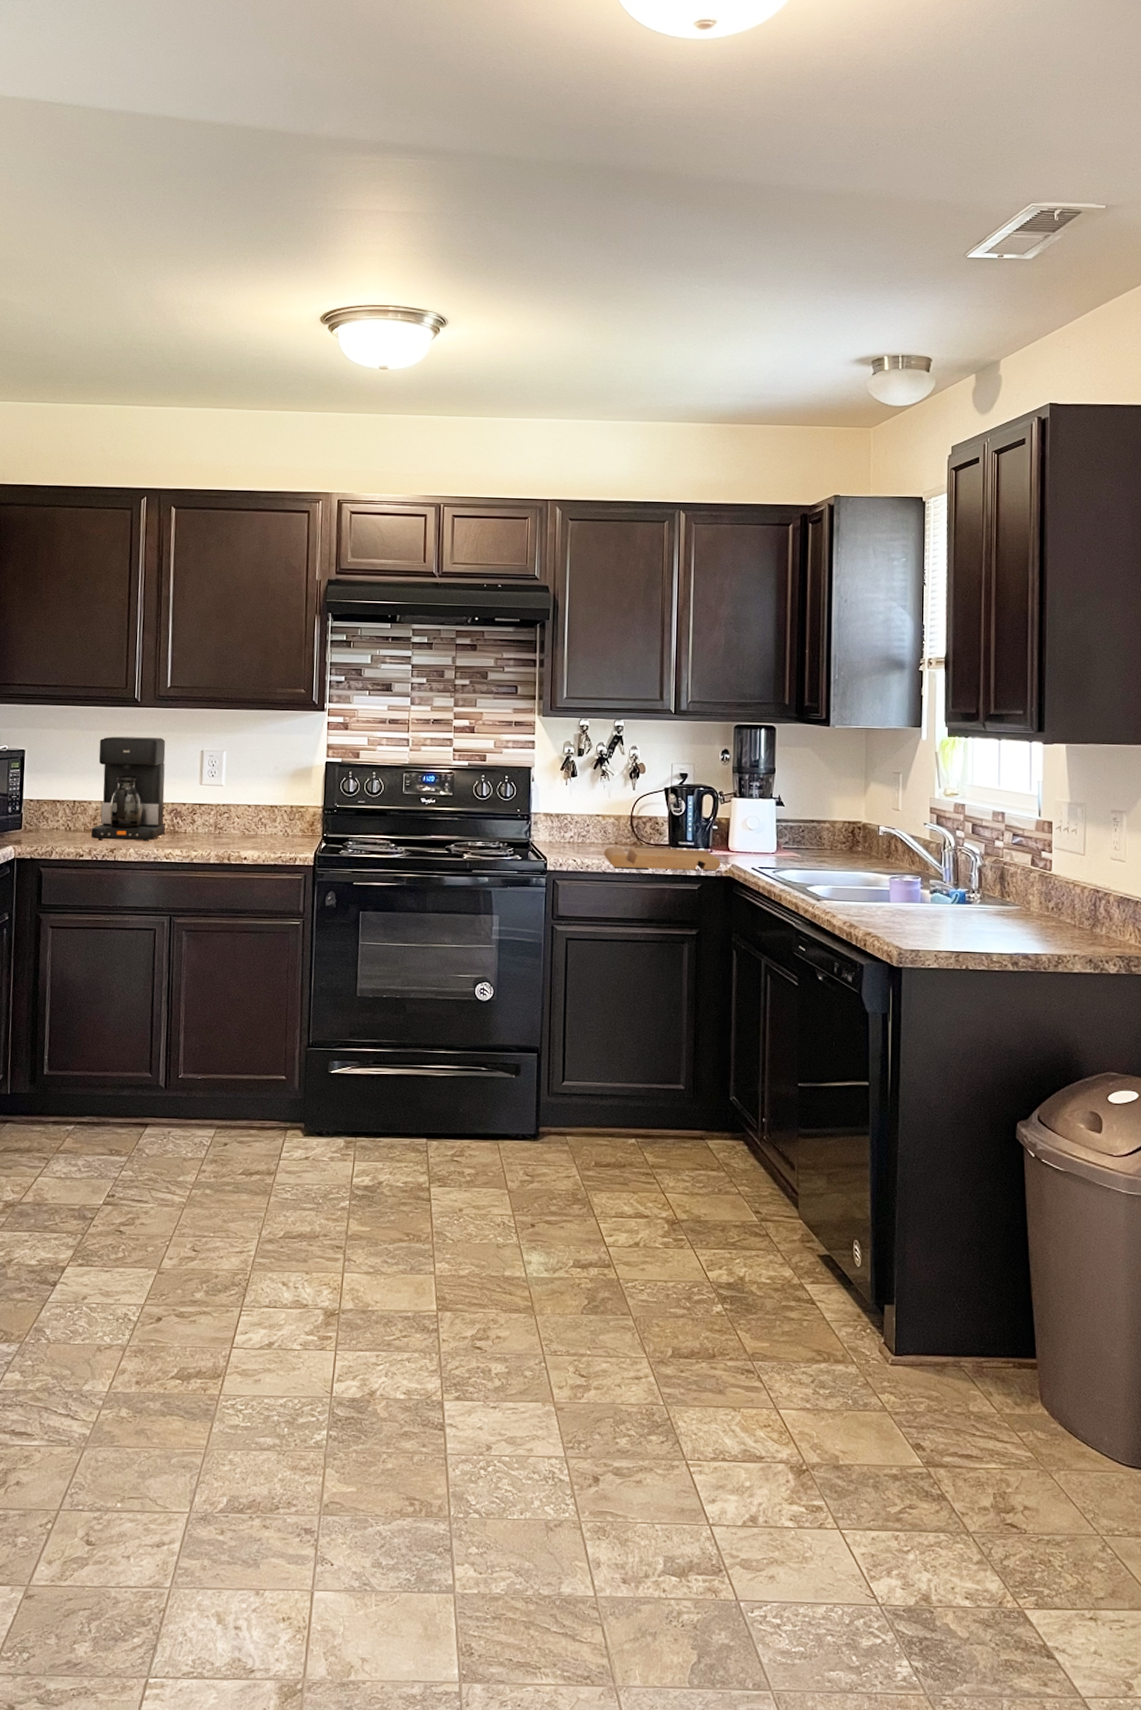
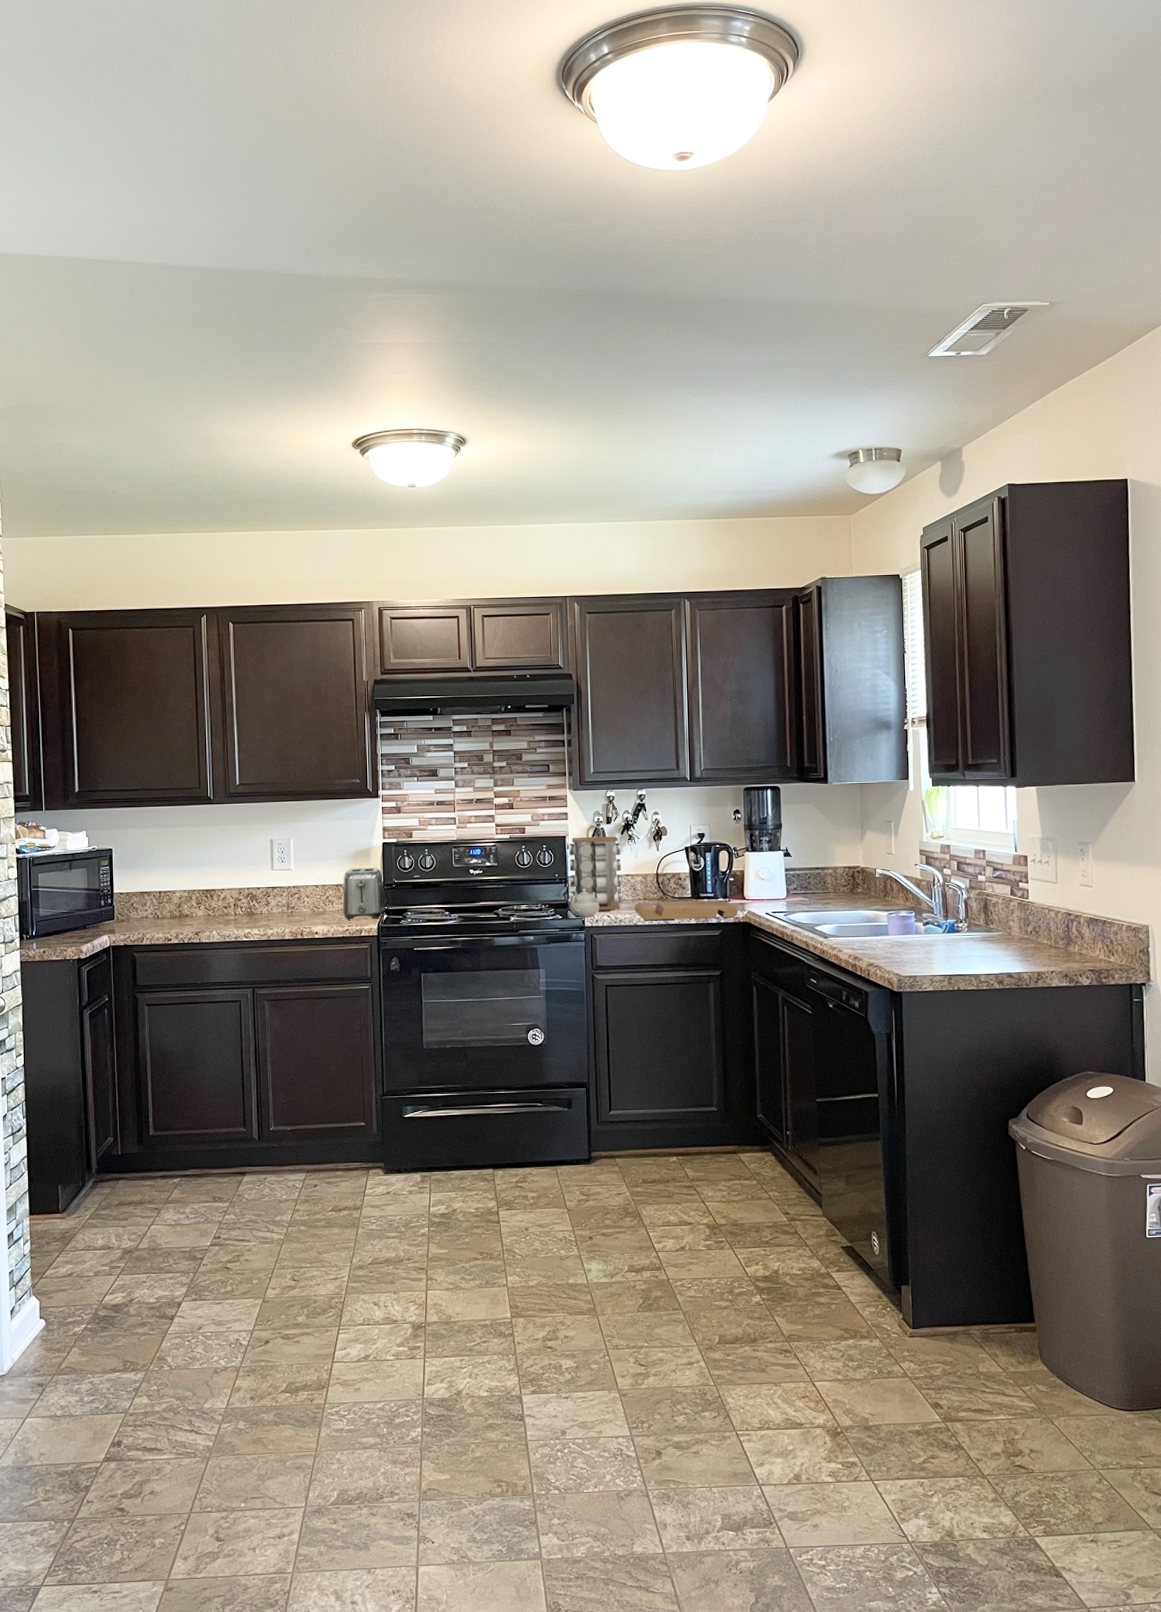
coffee maker: present [90,736,166,841] -> none [177,831,243,924]
toaster: none [276,788,324,847] -> present [342,867,385,920]
teapot: none [531,826,565,861] -> present [569,888,600,918]
spice rack: none [532,756,593,855] -> present [569,825,622,912]

